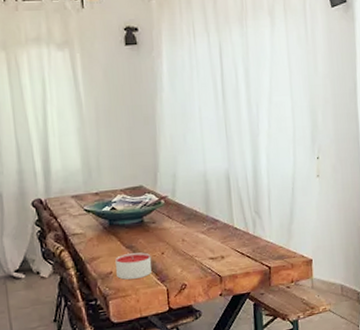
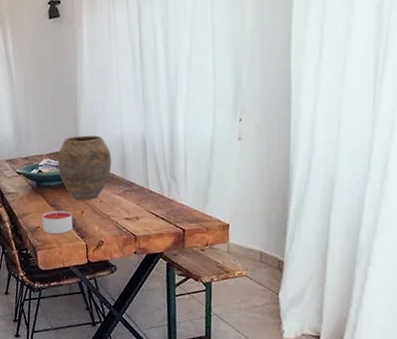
vase: none [133,169,194,240] -> present [57,135,112,200]

